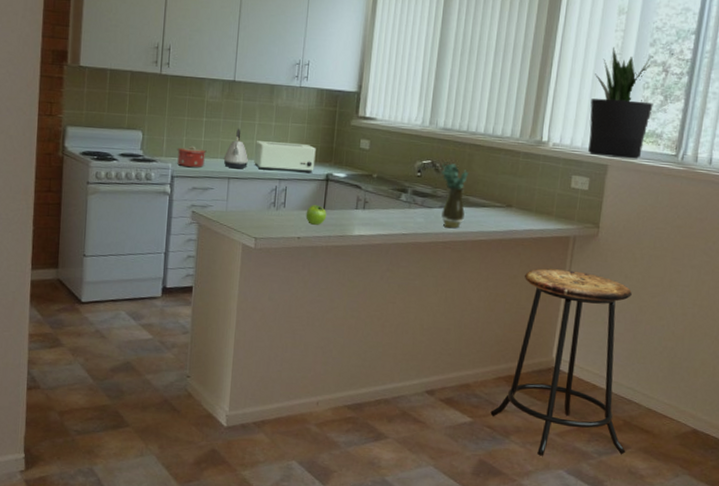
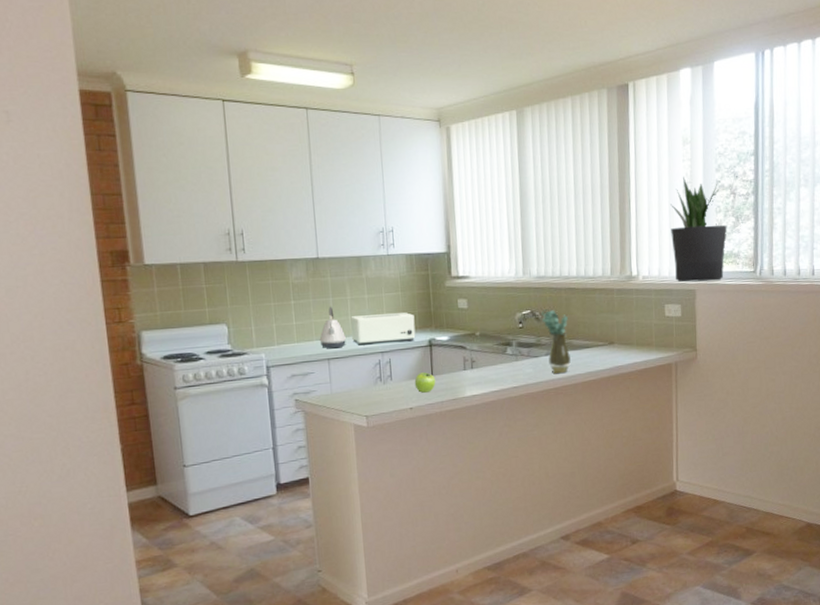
casserole: present [177,145,208,168] -> none [268,331,302,355]
bar stool: present [490,268,632,456] -> none [625,395,752,577]

